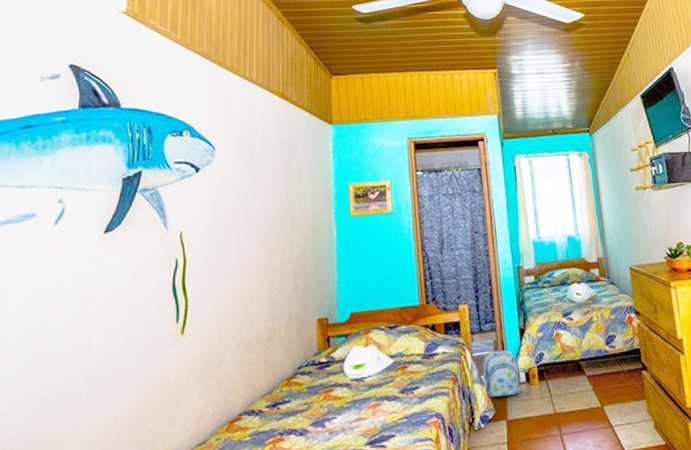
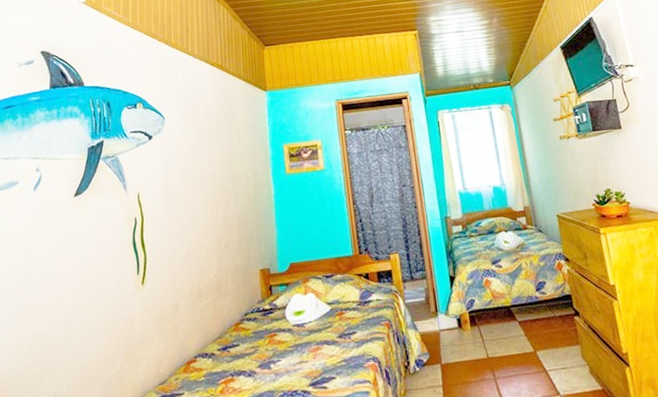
backpack: present [482,350,522,397] -> none [415,297,454,342]

